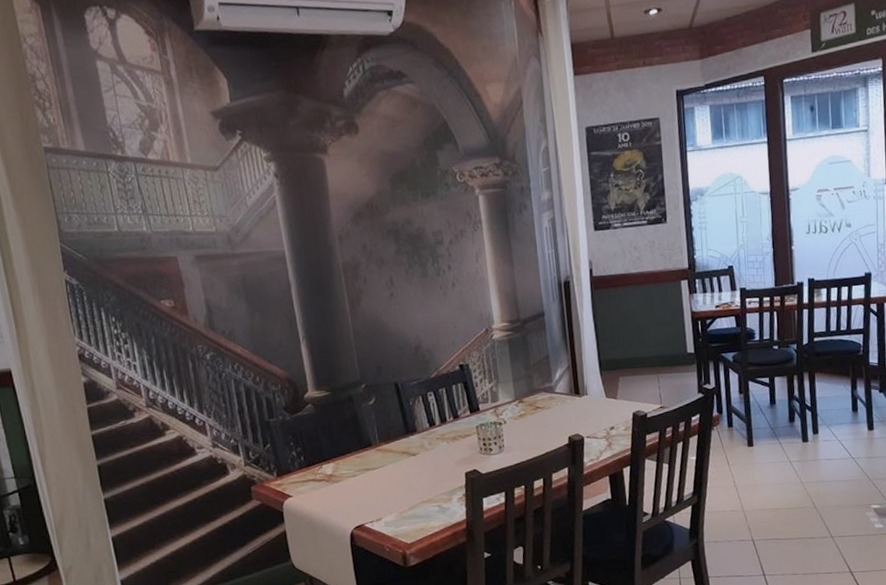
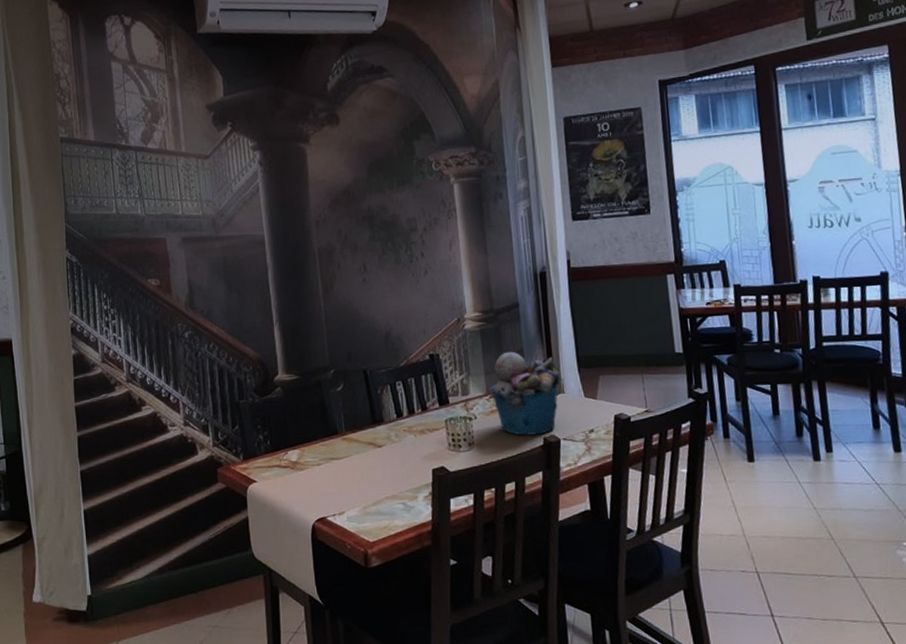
bucket: none [518,358,586,437] -> present [490,351,563,436]

